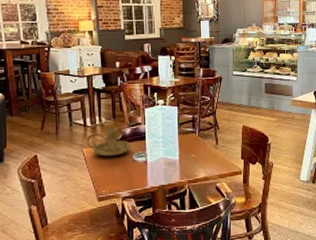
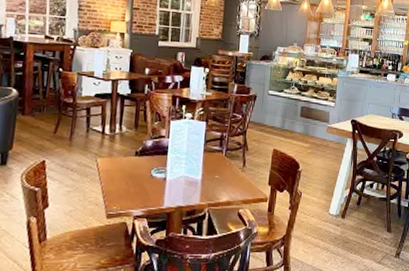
candle holder: present [86,127,131,157] -> none [102,138,151,170]

